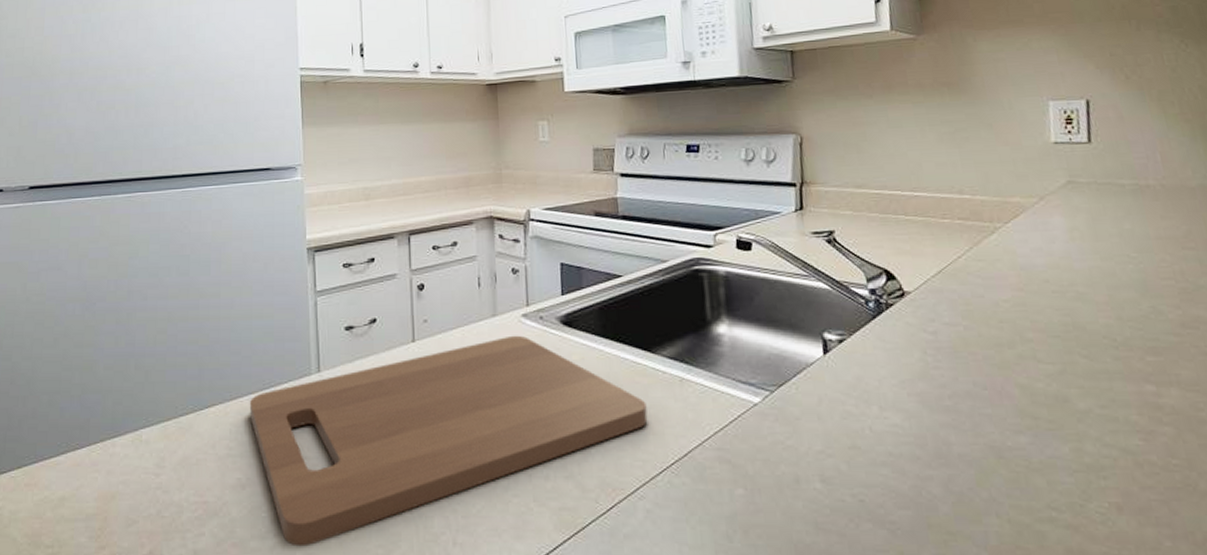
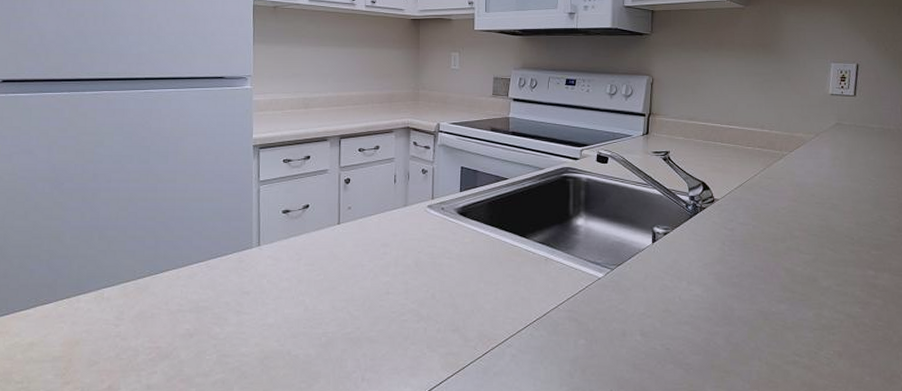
cutting board: present [249,335,648,547] -> none [198,221,519,382]

